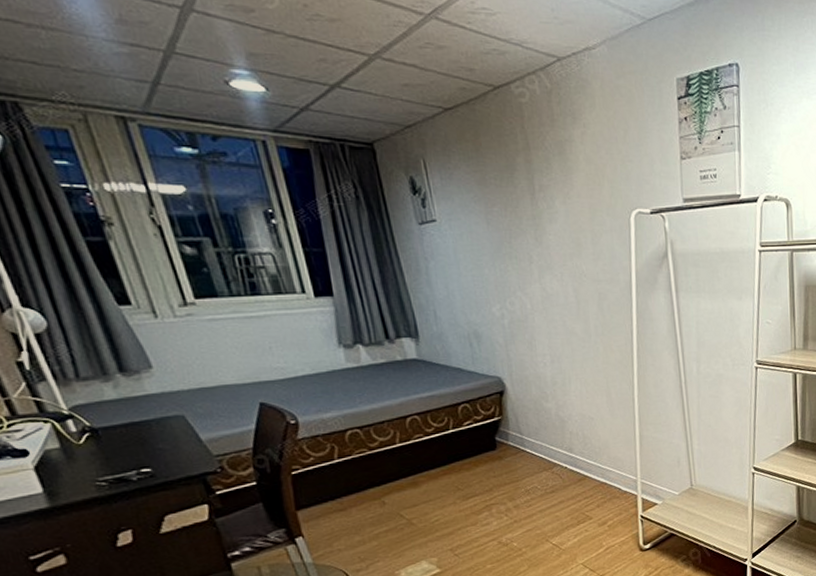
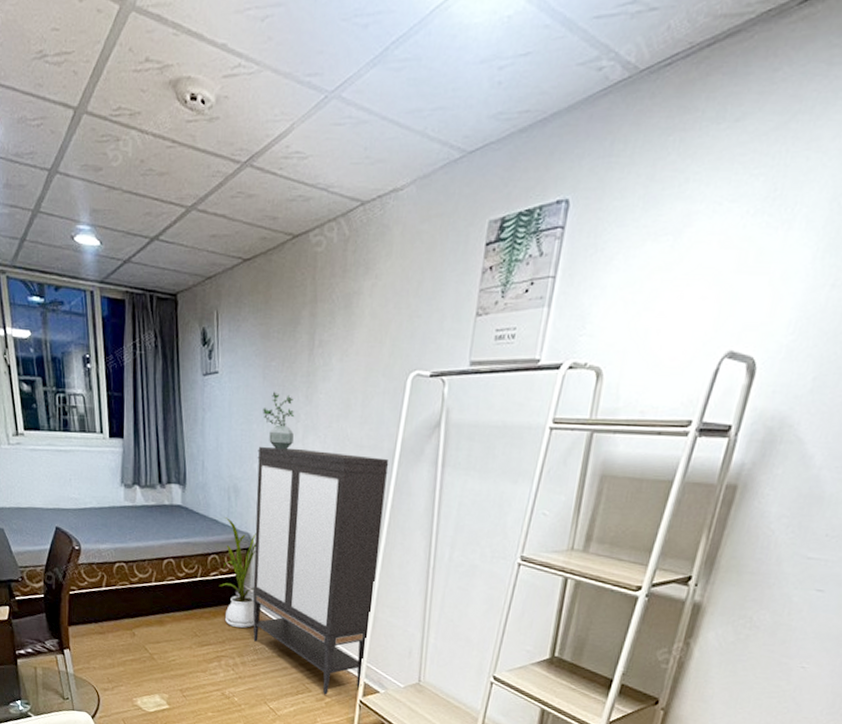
house plant: none [470,364,521,473] -> present [220,517,257,628]
potted plant: none [492,235,530,292] -> present [263,391,295,450]
storage cabinet: none [494,288,640,519] -> present [252,446,389,695]

